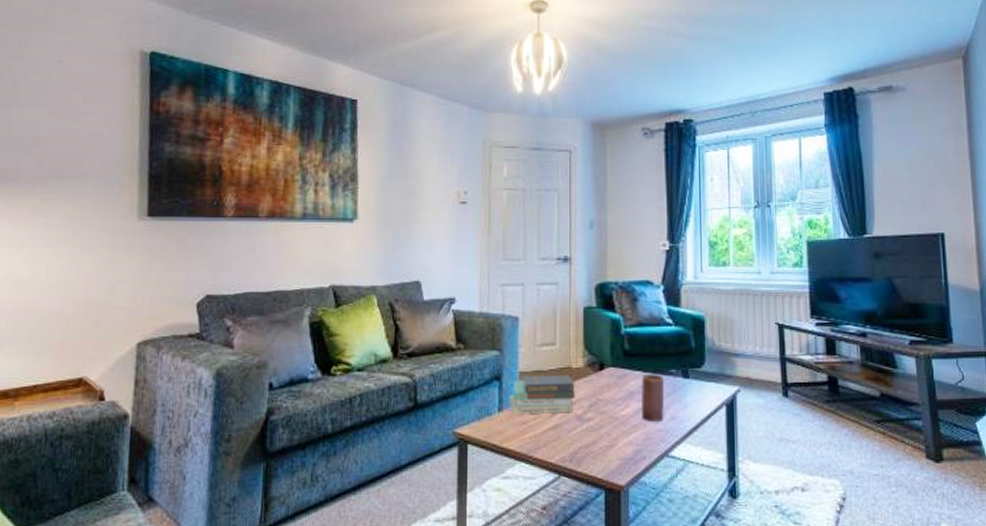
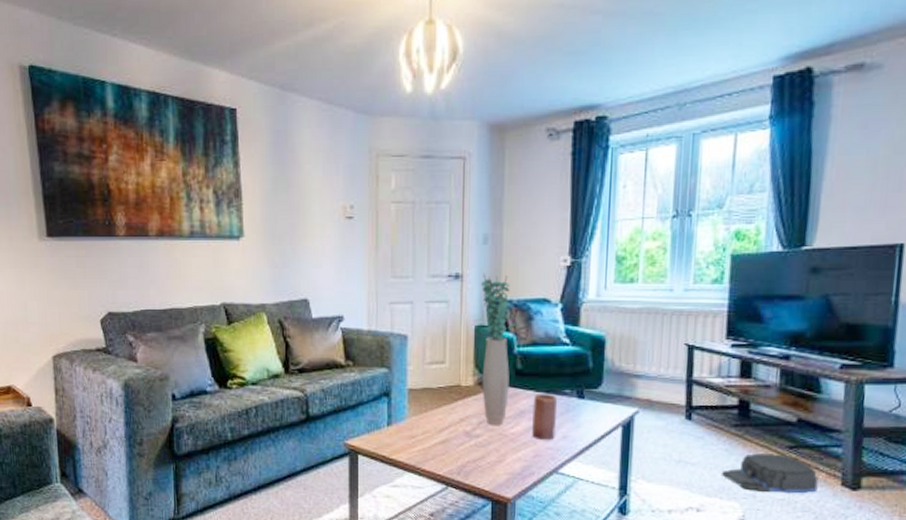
books: present [509,375,575,415] -> none [398,392,464,430]
vase: none [589,256,618,409] -> present [481,273,510,426]
robot vacuum: none [821,429,906,468] -> present [722,453,819,494]

